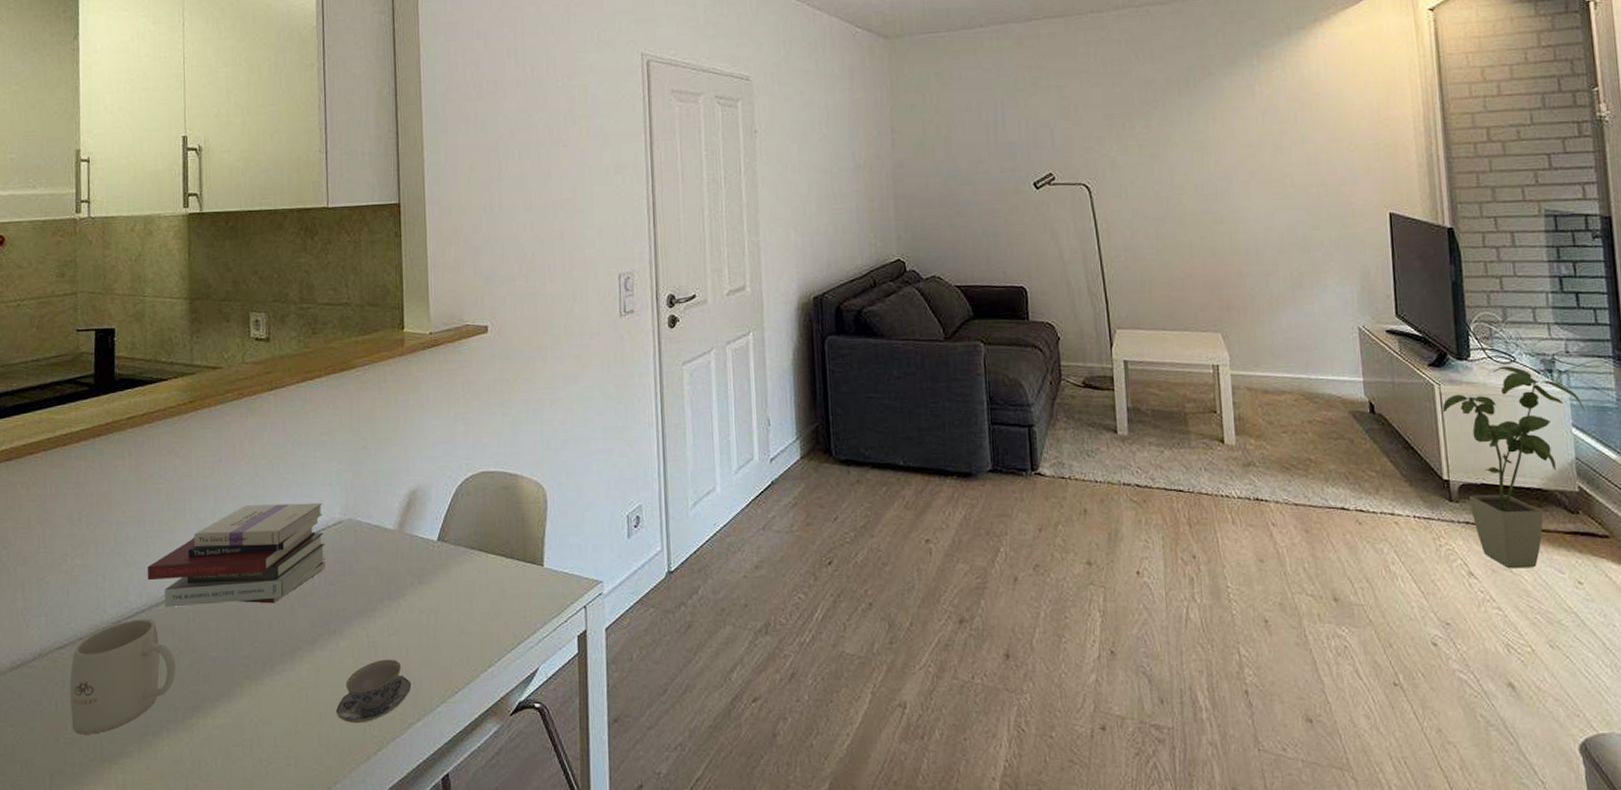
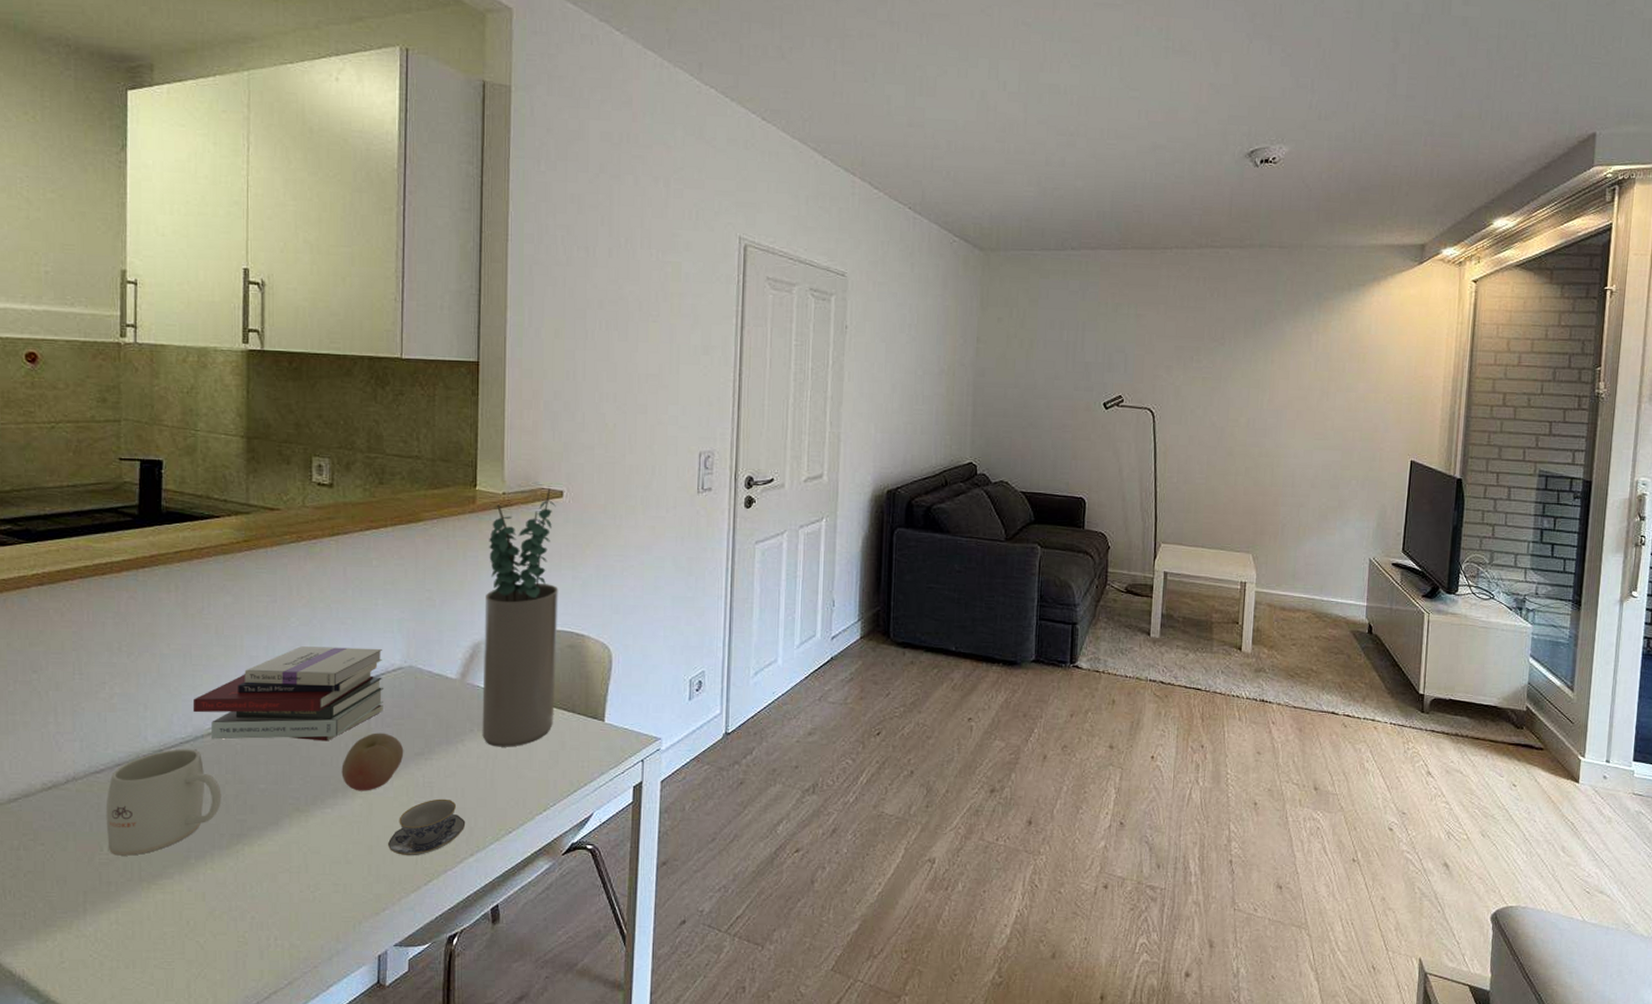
fruit: none [288,591,348,655] -> present [341,732,404,791]
vase: none [418,324,493,600] -> present [482,488,559,747]
house plant: present [1442,366,1585,569] -> none [1428,601,1543,771]

